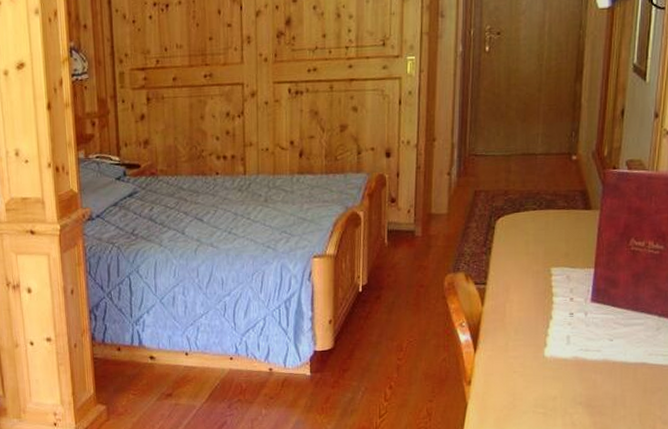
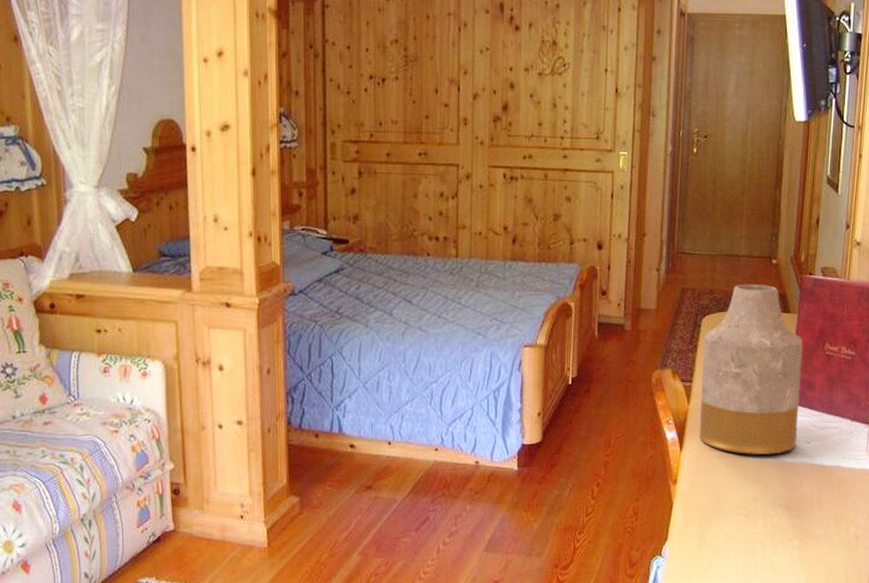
vase: none [494,182,605,354] -> present [699,284,803,455]

